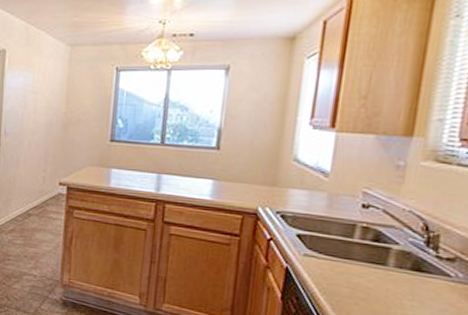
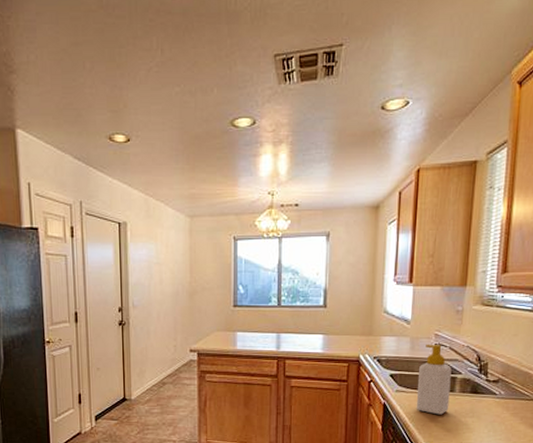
soap bottle: none [330,202,385,292] -> present [416,344,452,415]

